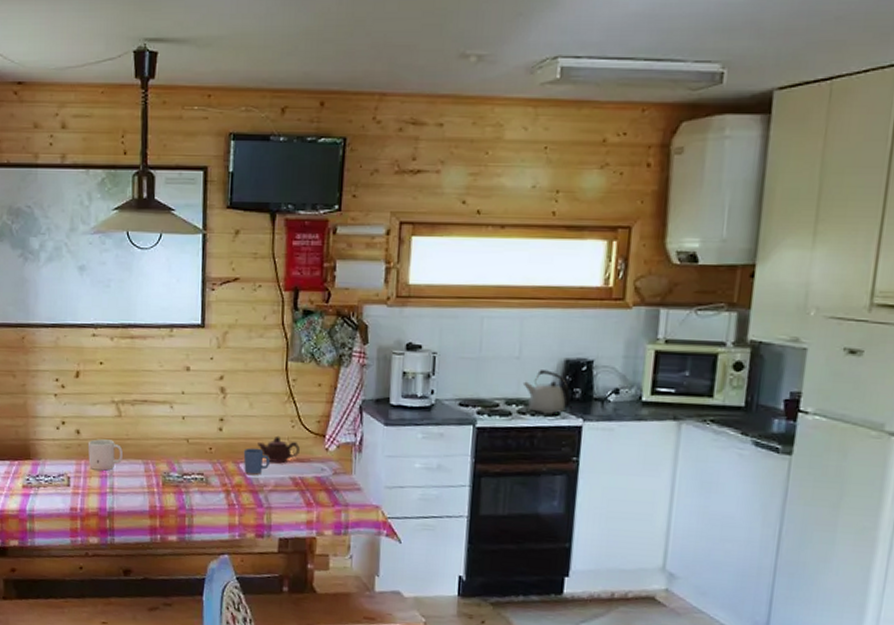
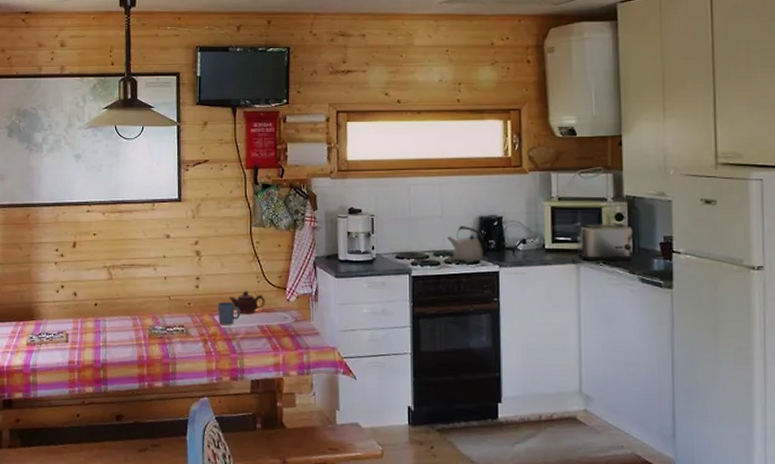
mug: present [87,439,124,471] -> none [83,299,115,327]
toaster: none [681,373,755,421] -> present [577,224,635,262]

